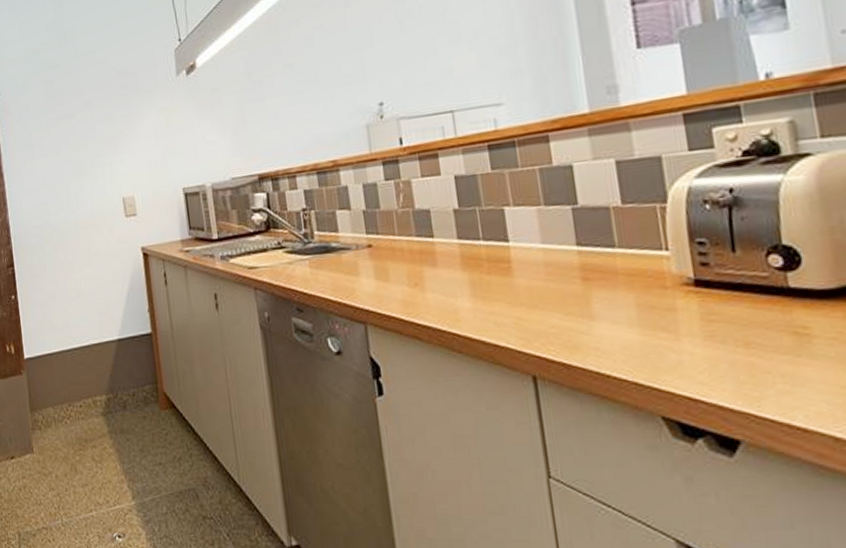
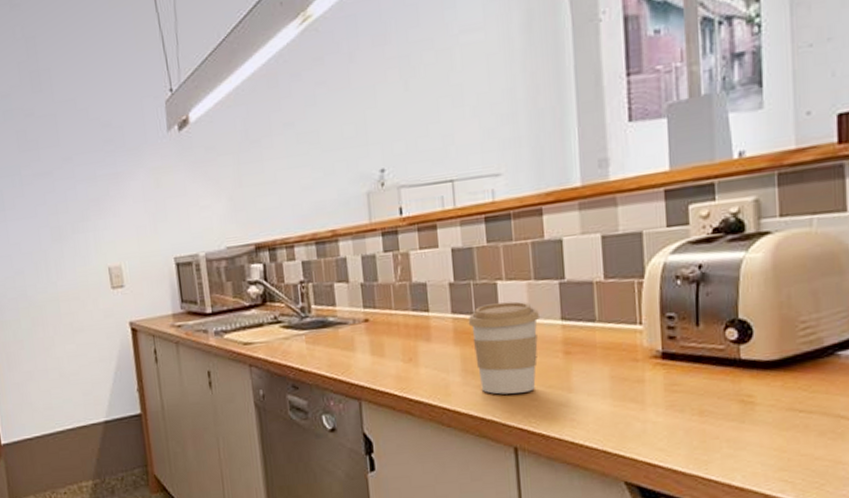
coffee cup: none [475,227,554,321] -> present [468,301,541,395]

